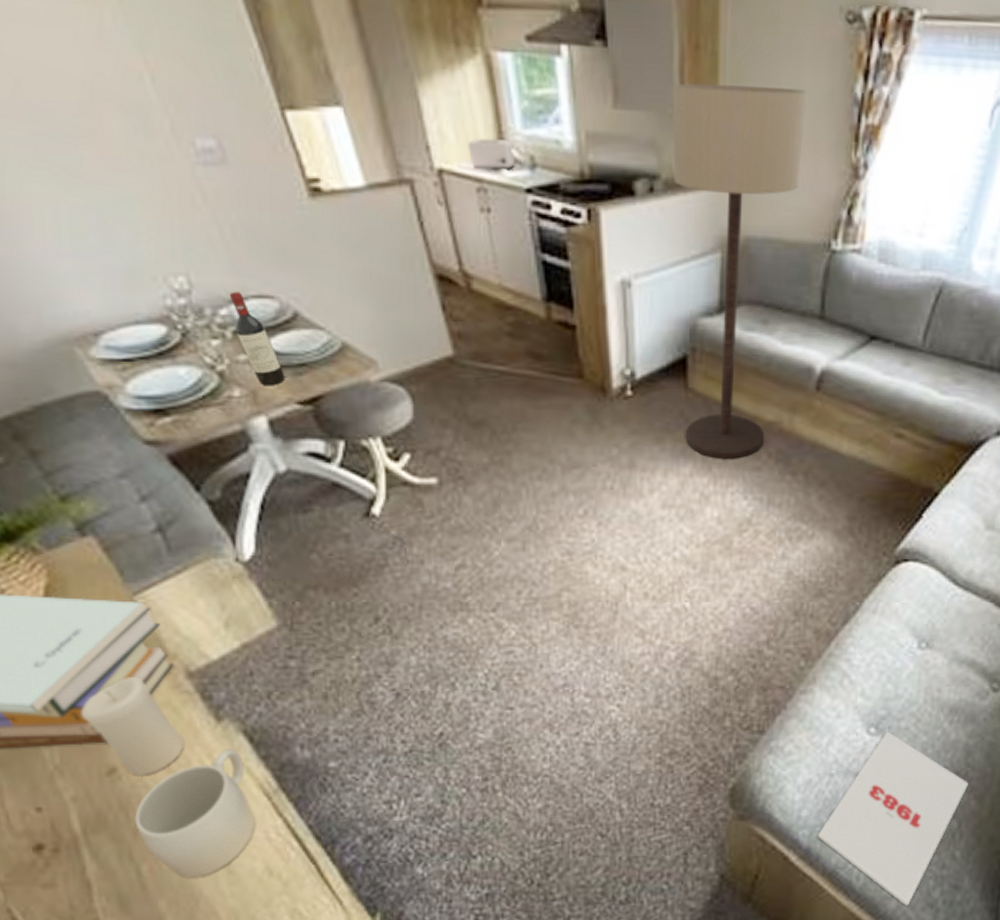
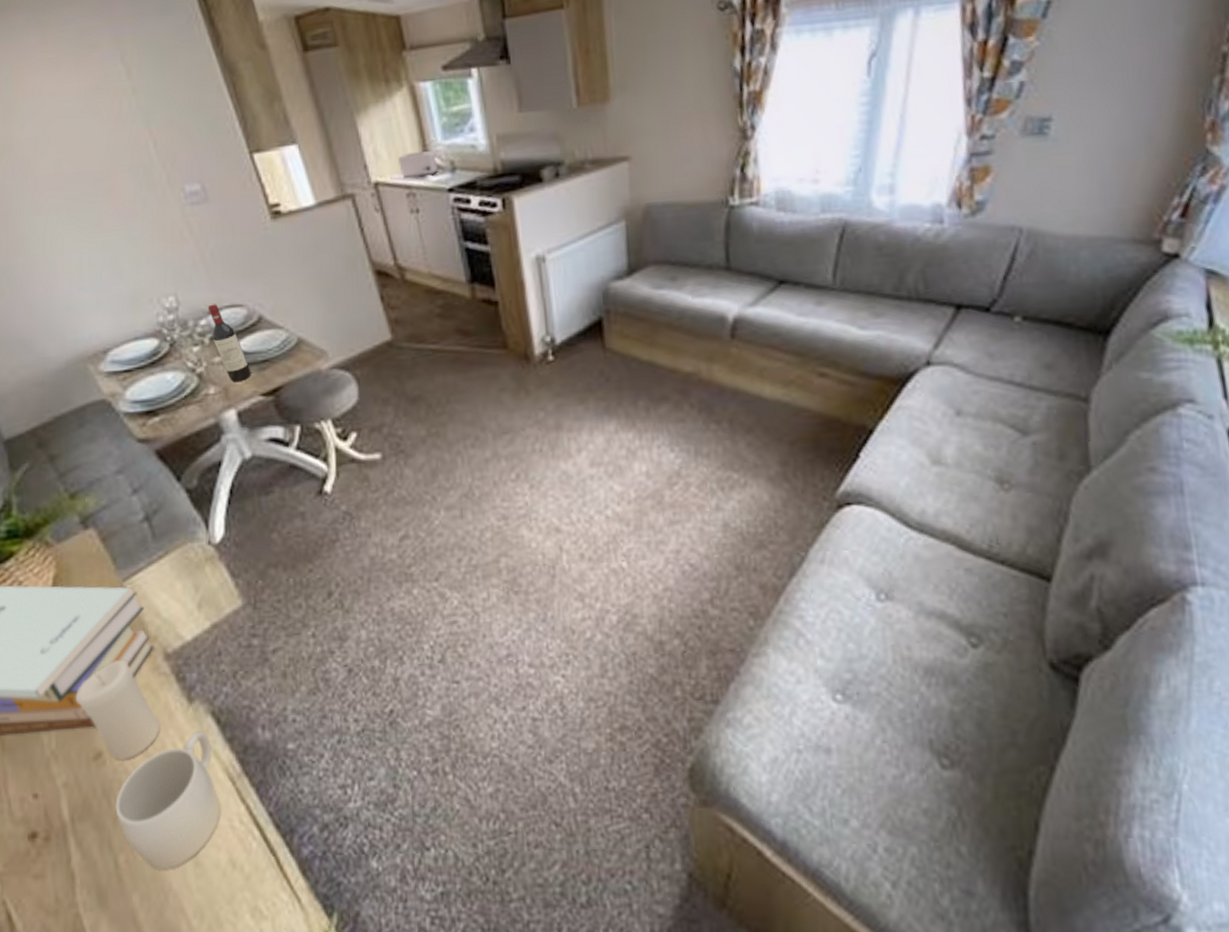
floor lamp: present [673,83,806,460] -> none [569,71,692,415]
magazine: present [818,731,968,906] -> none [793,698,962,917]

